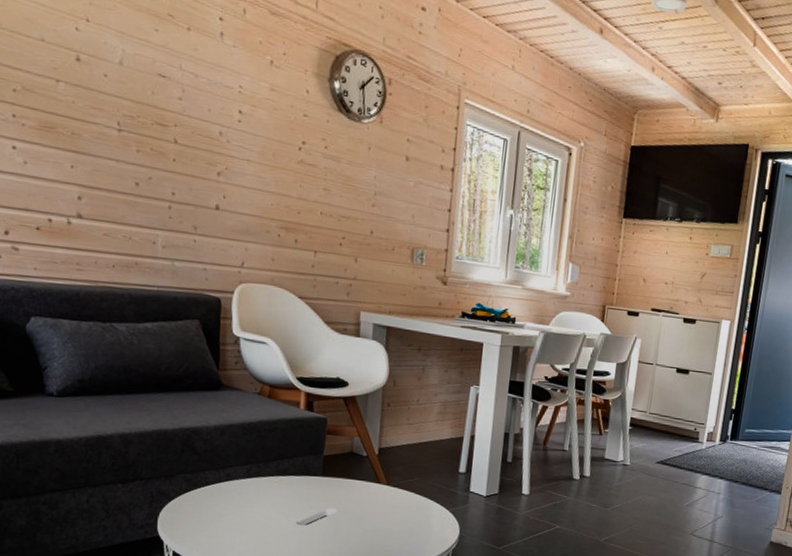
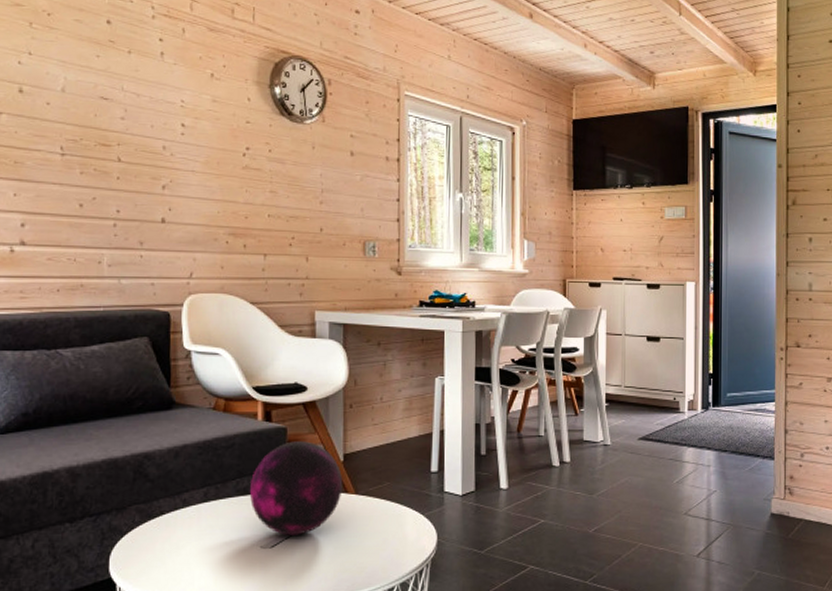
decorative orb: none [288,431,376,516] -> present [249,441,343,535]

